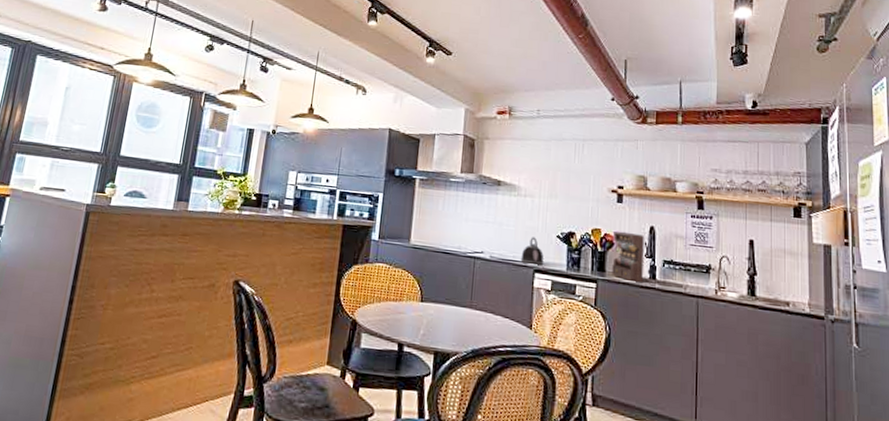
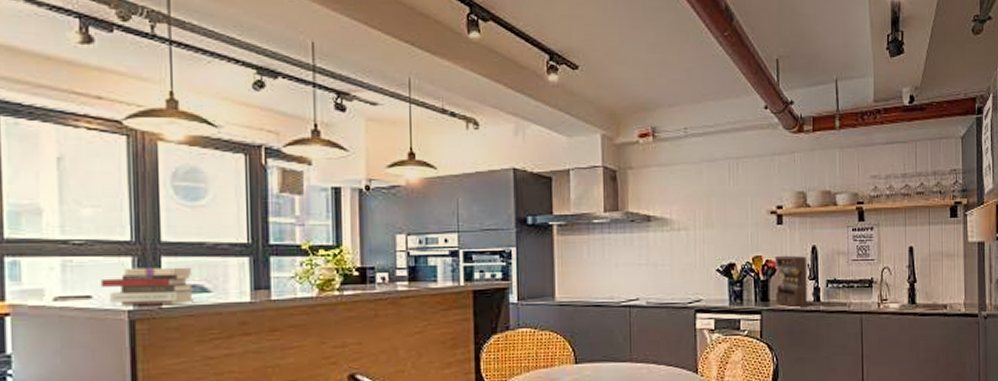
books: none [72,172,137,205] -> present [100,267,193,306]
kettle: present [520,237,544,266] -> none [680,274,705,305]

